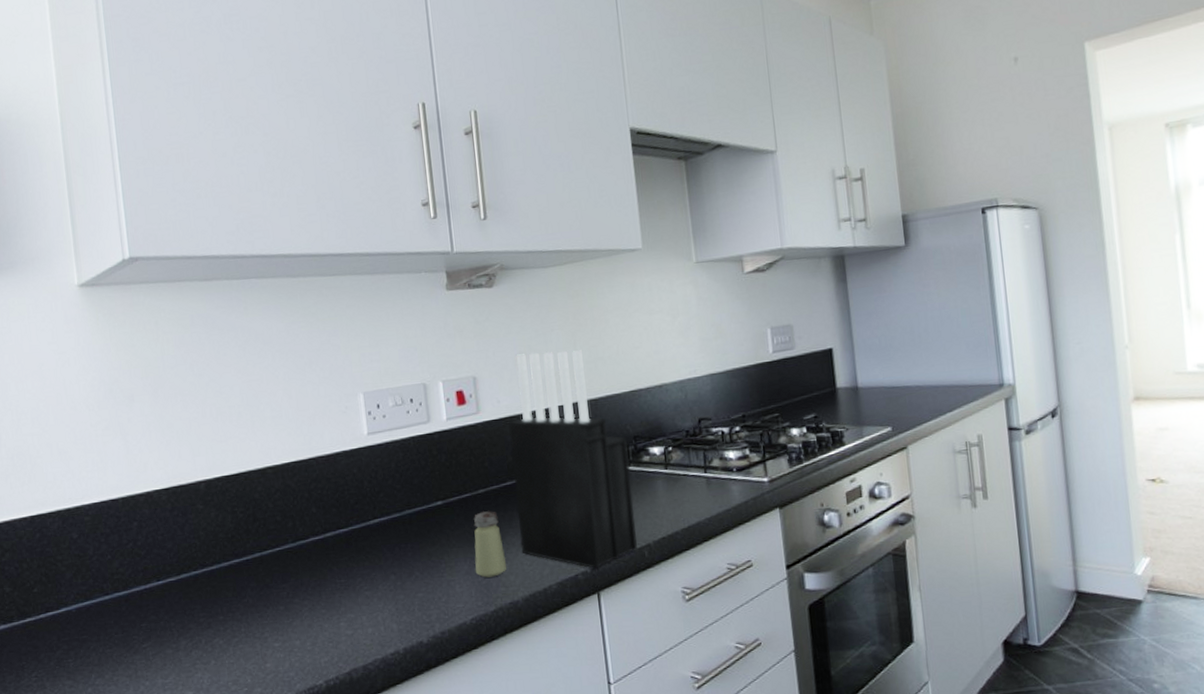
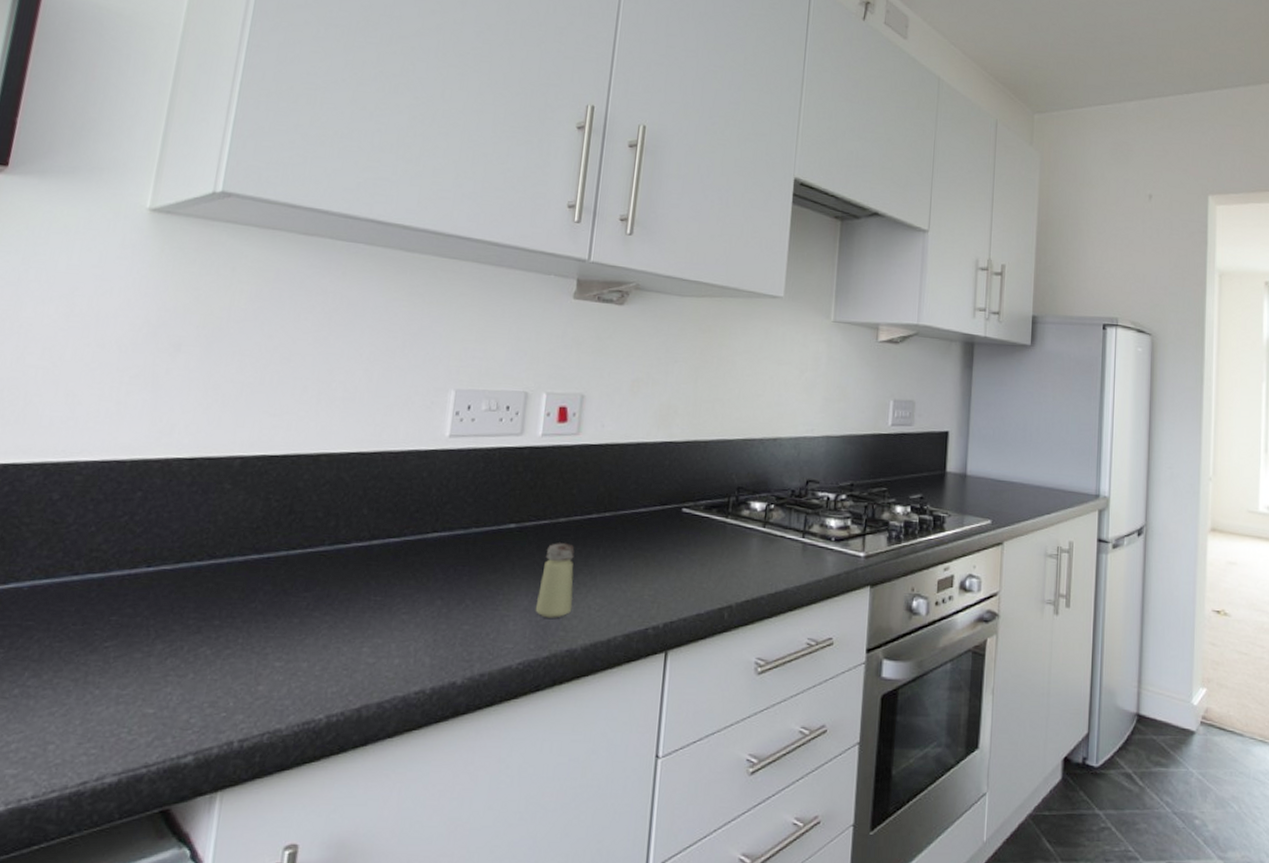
knife block: present [508,349,637,569] -> none [592,380,730,626]

